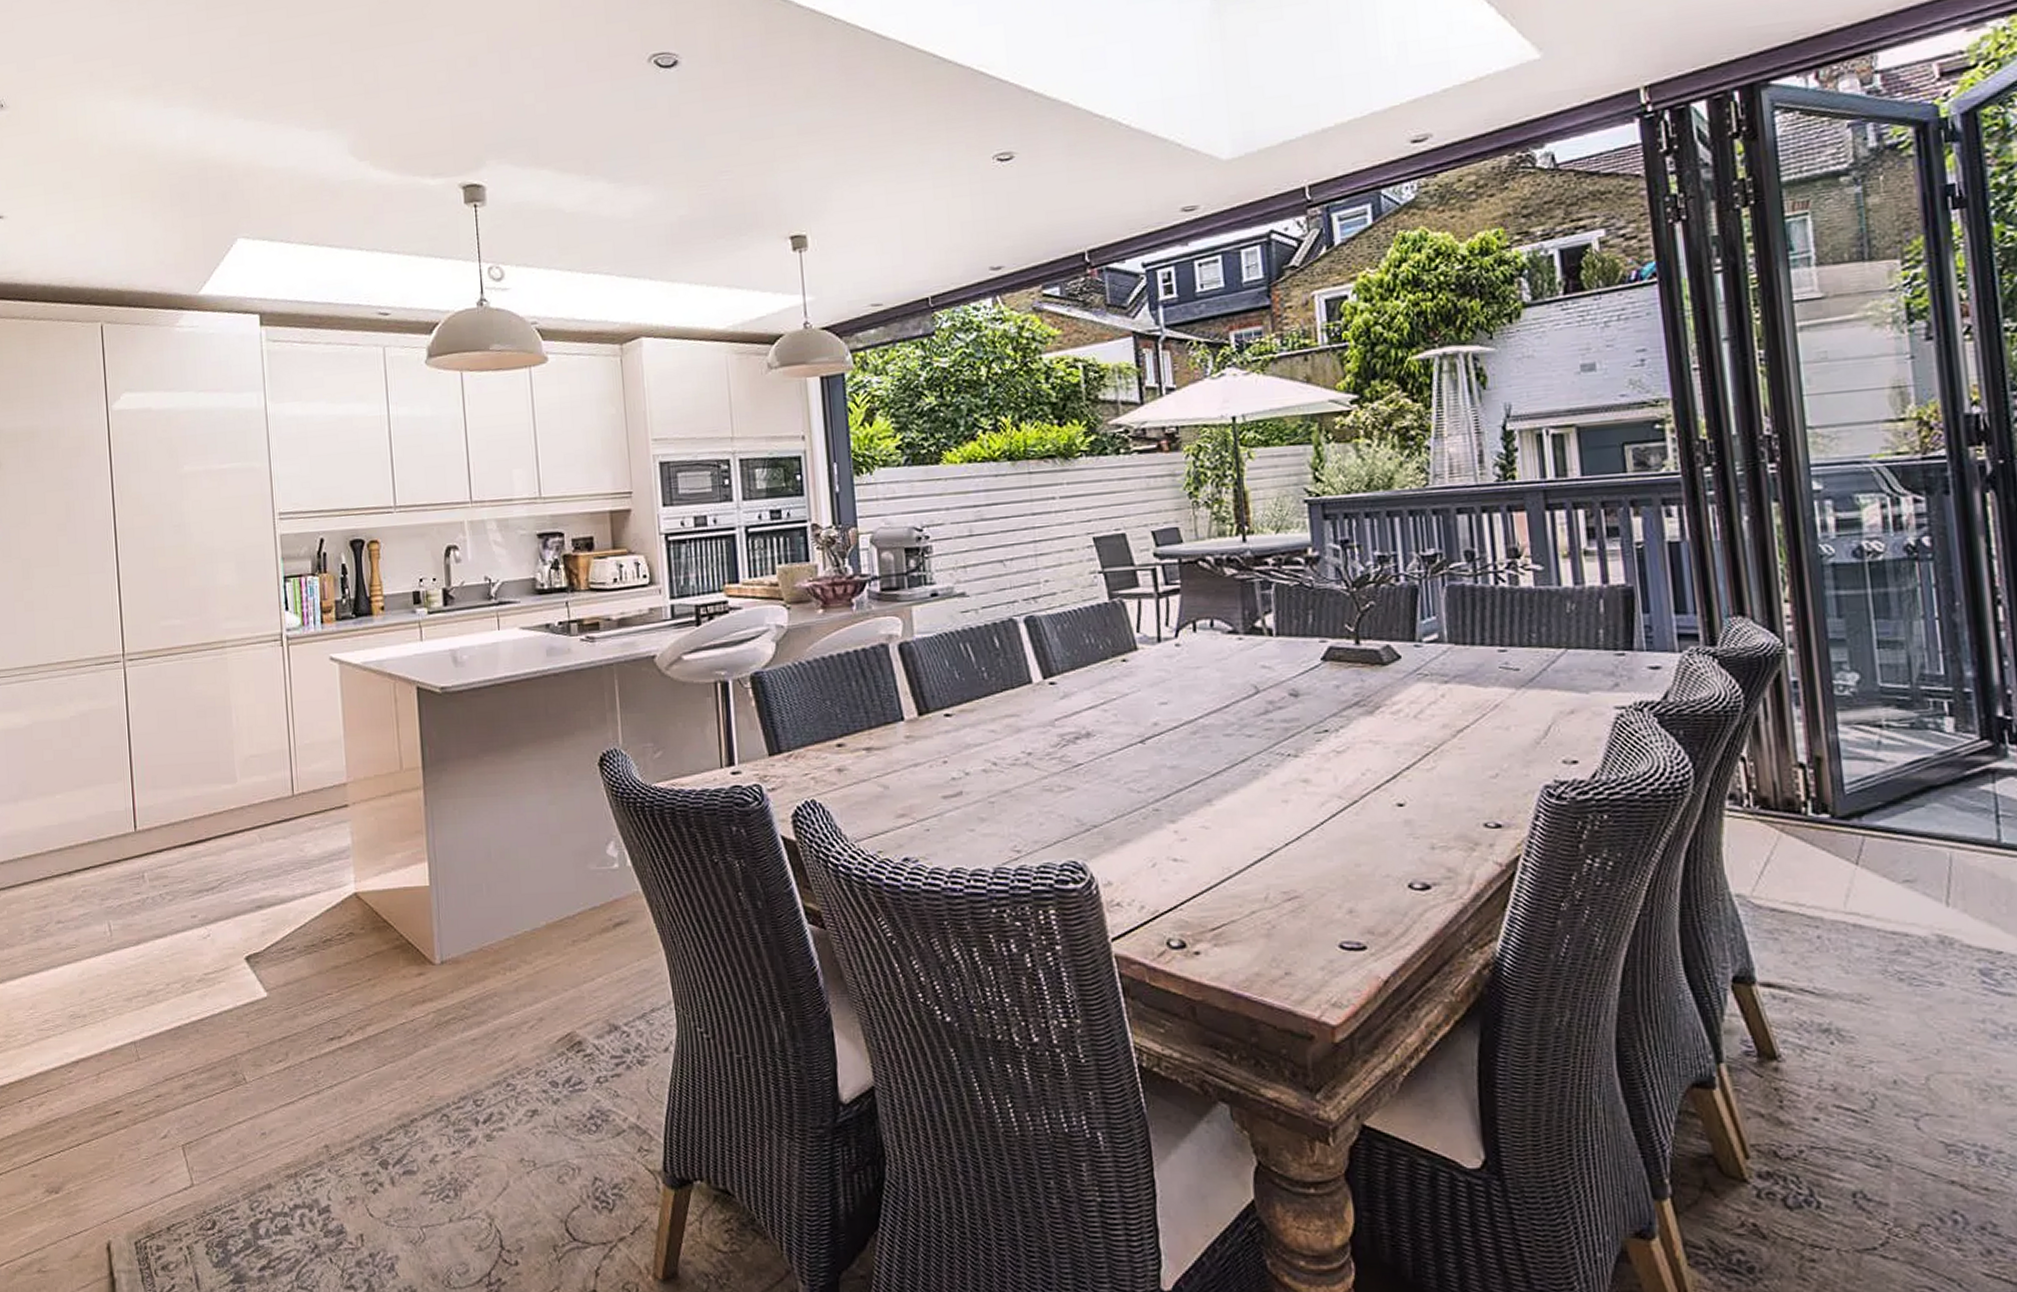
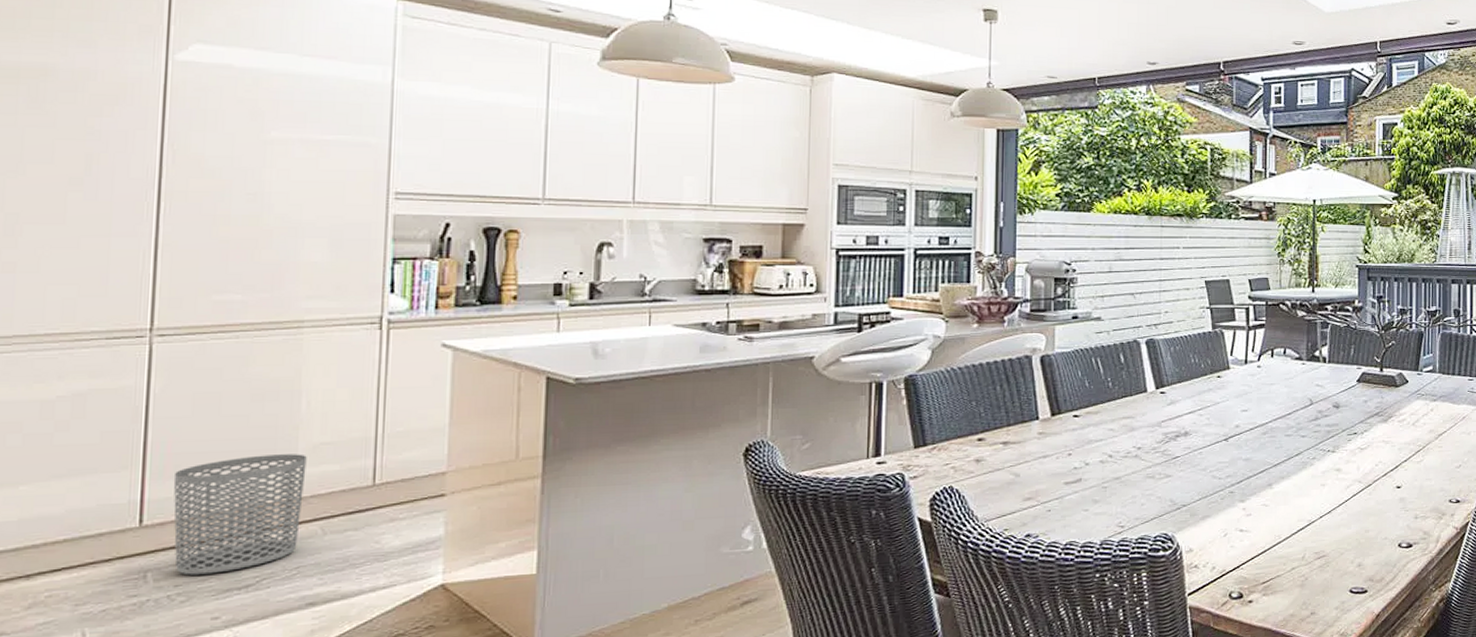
waste bin: none [152,766,244,877] -> present [173,454,307,575]

